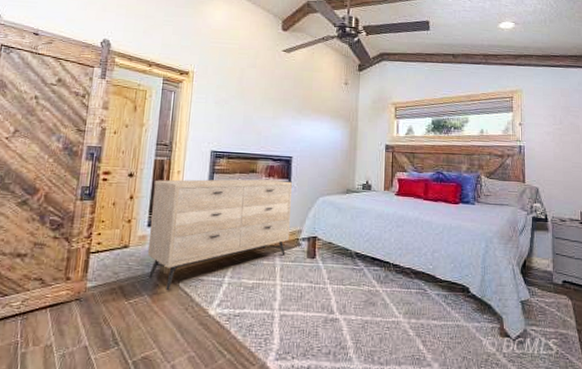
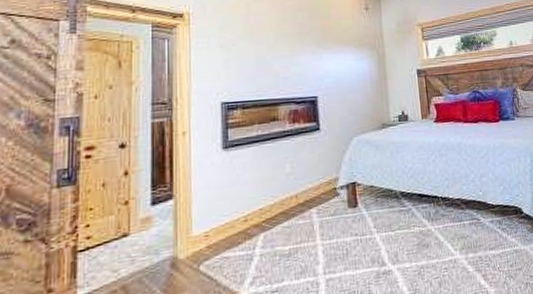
dresser: present [147,179,292,291] -> none [154,124,325,280]

